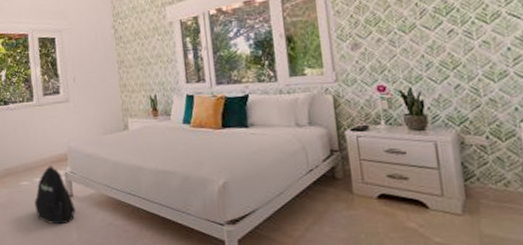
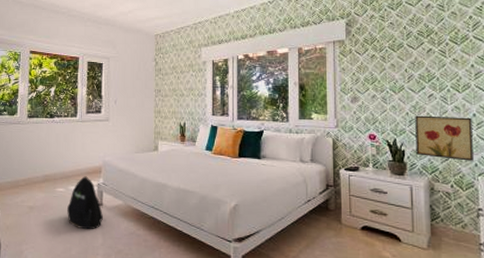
wall art: none [433,52,513,106] -> present [415,115,474,161]

